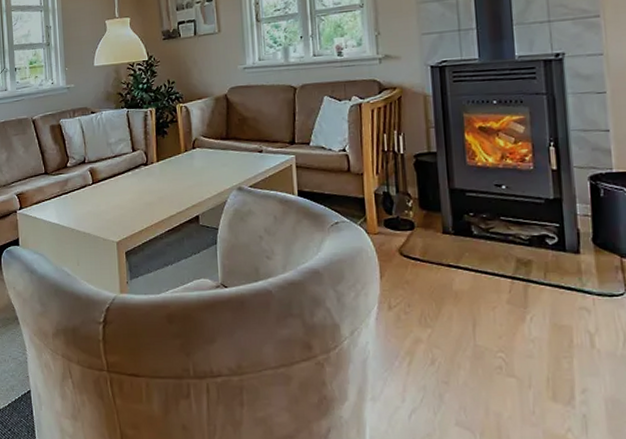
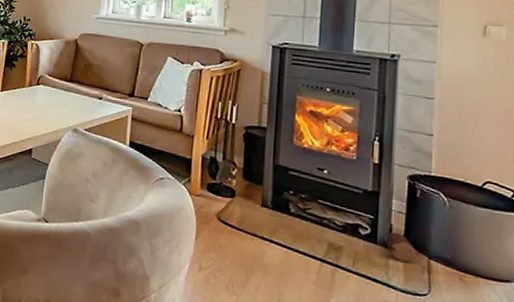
decorative log: none [573,236,607,266] -> present [385,232,416,263]

